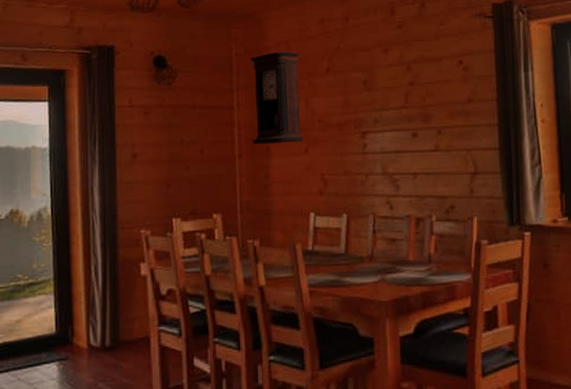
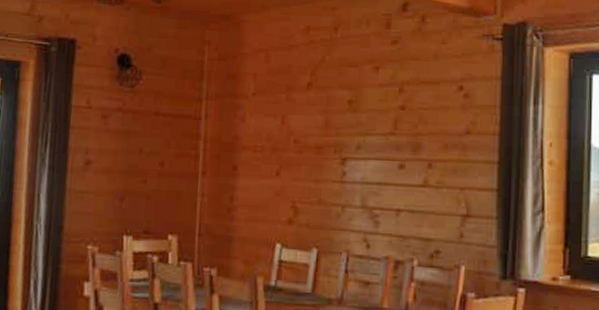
pendulum clock: present [249,51,303,145] -> none [218,59,279,163]

